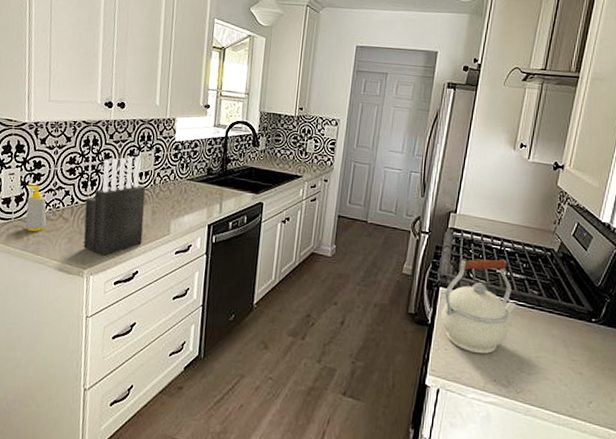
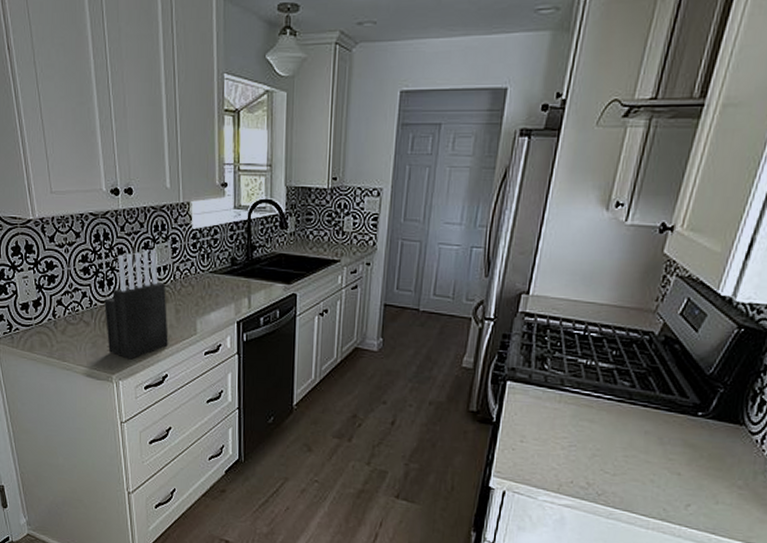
soap bottle: present [25,184,47,232] -> none [42,287,69,338]
kettle: present [441,259,516,354] -> none [508,347,601,454]

